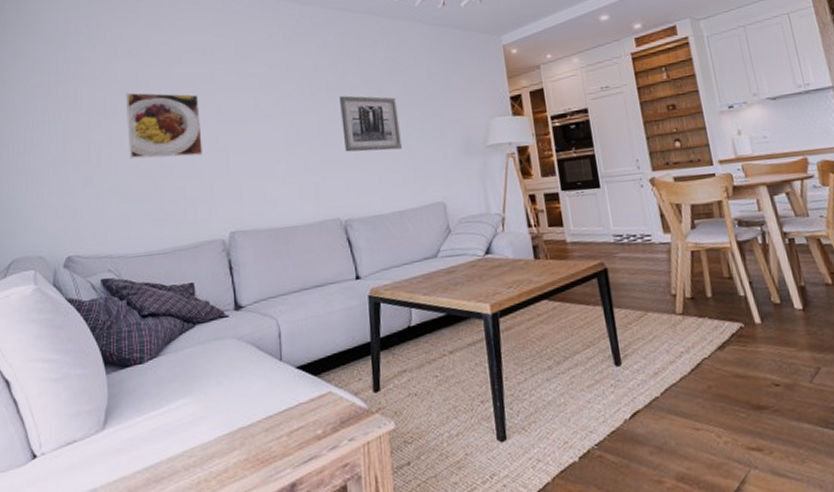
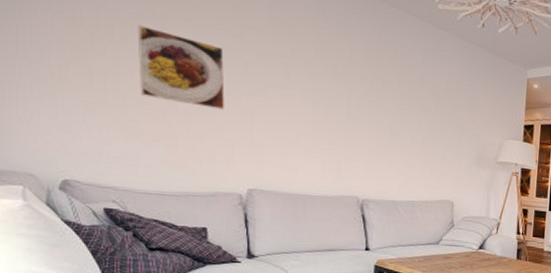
wall art: present [340,96,403,152] -> none [370,87,426,148]

